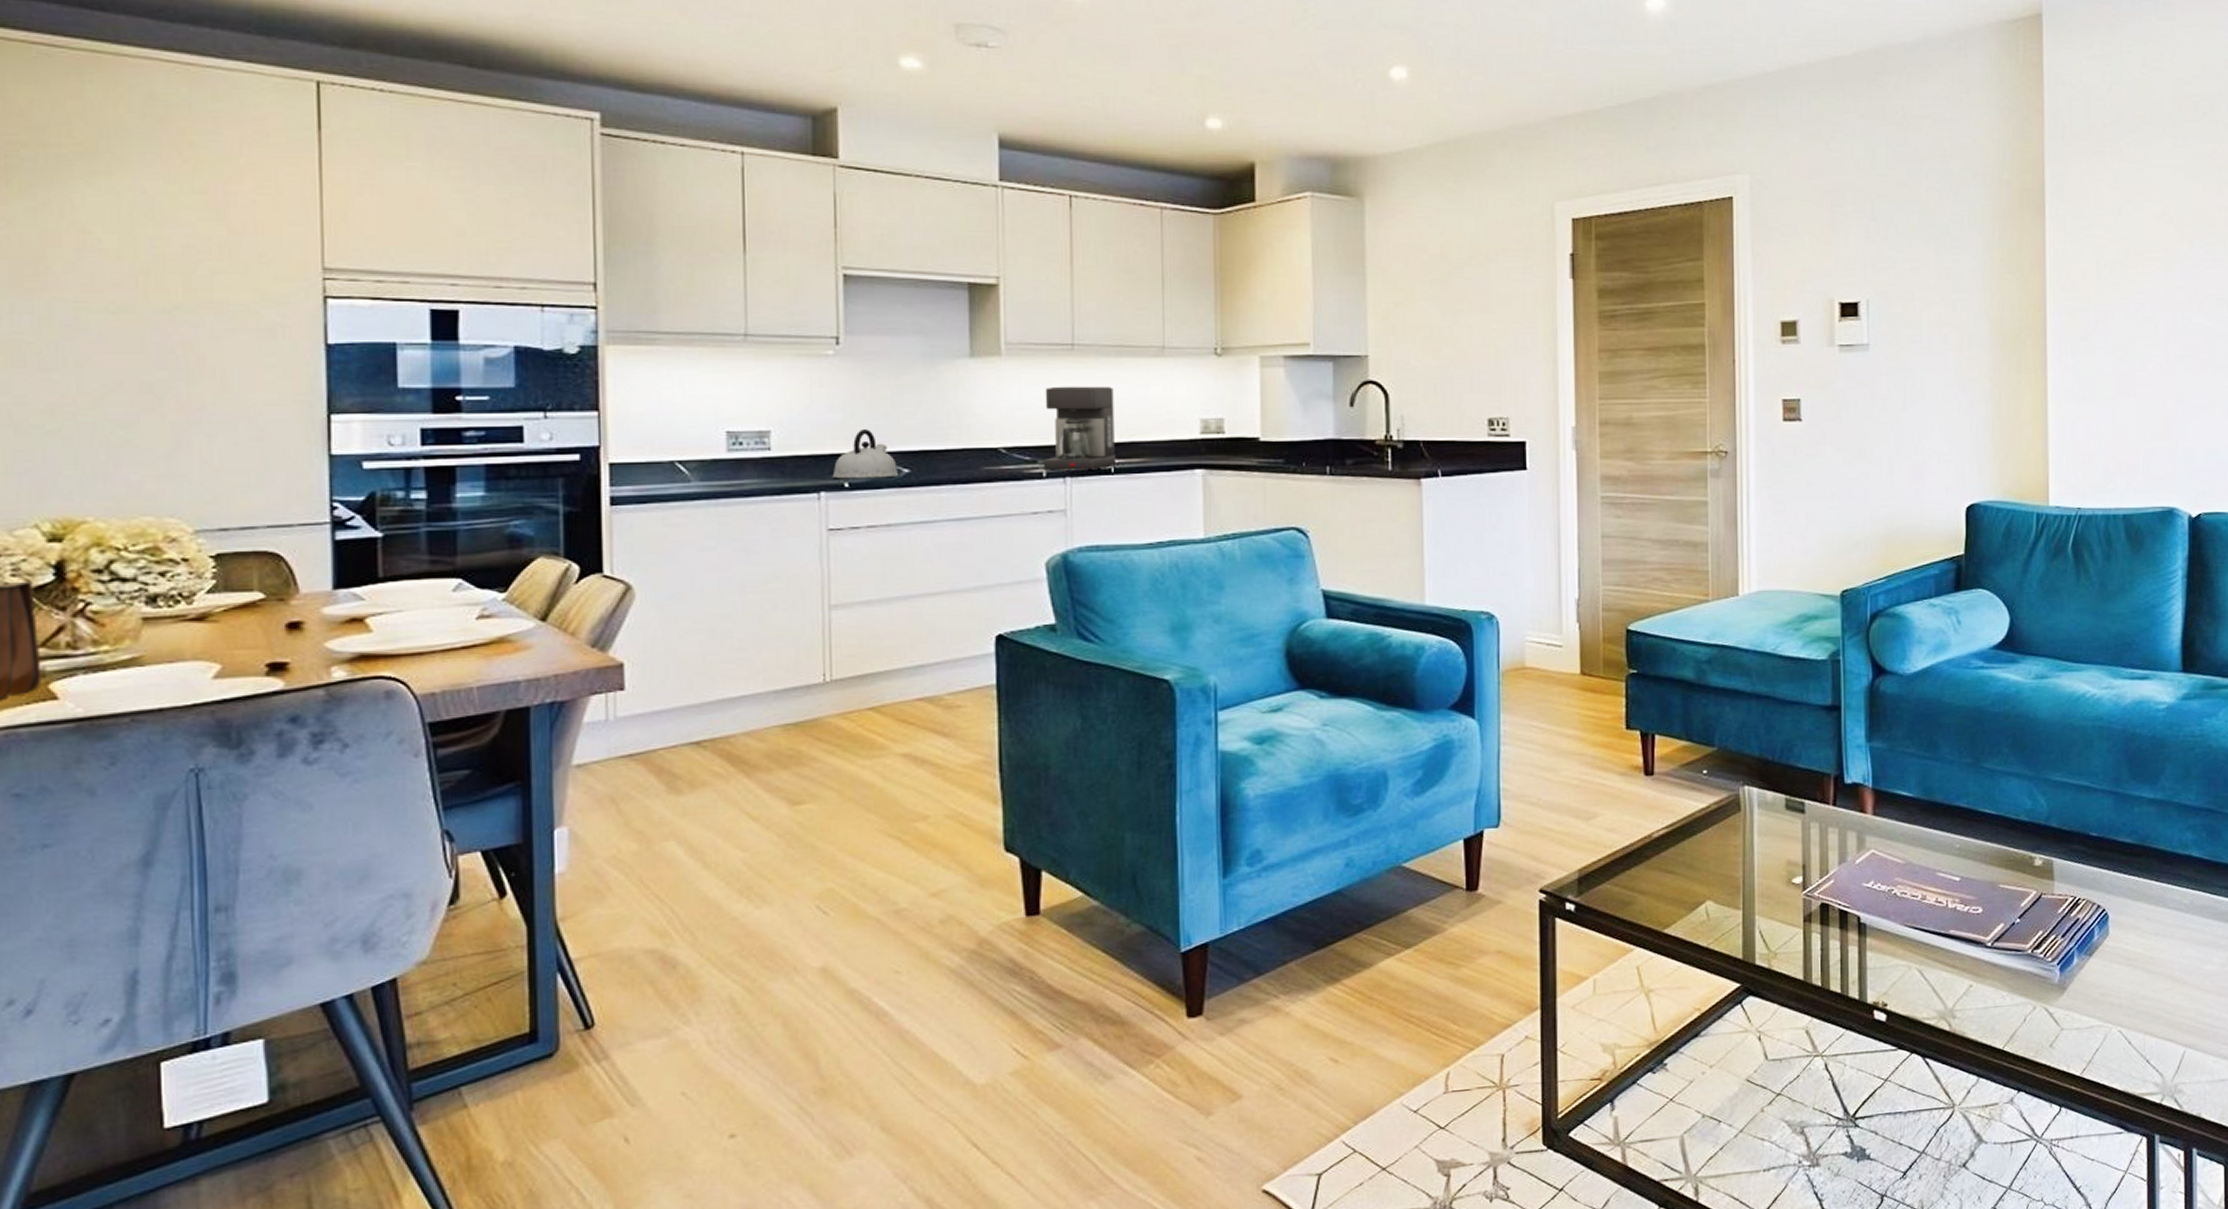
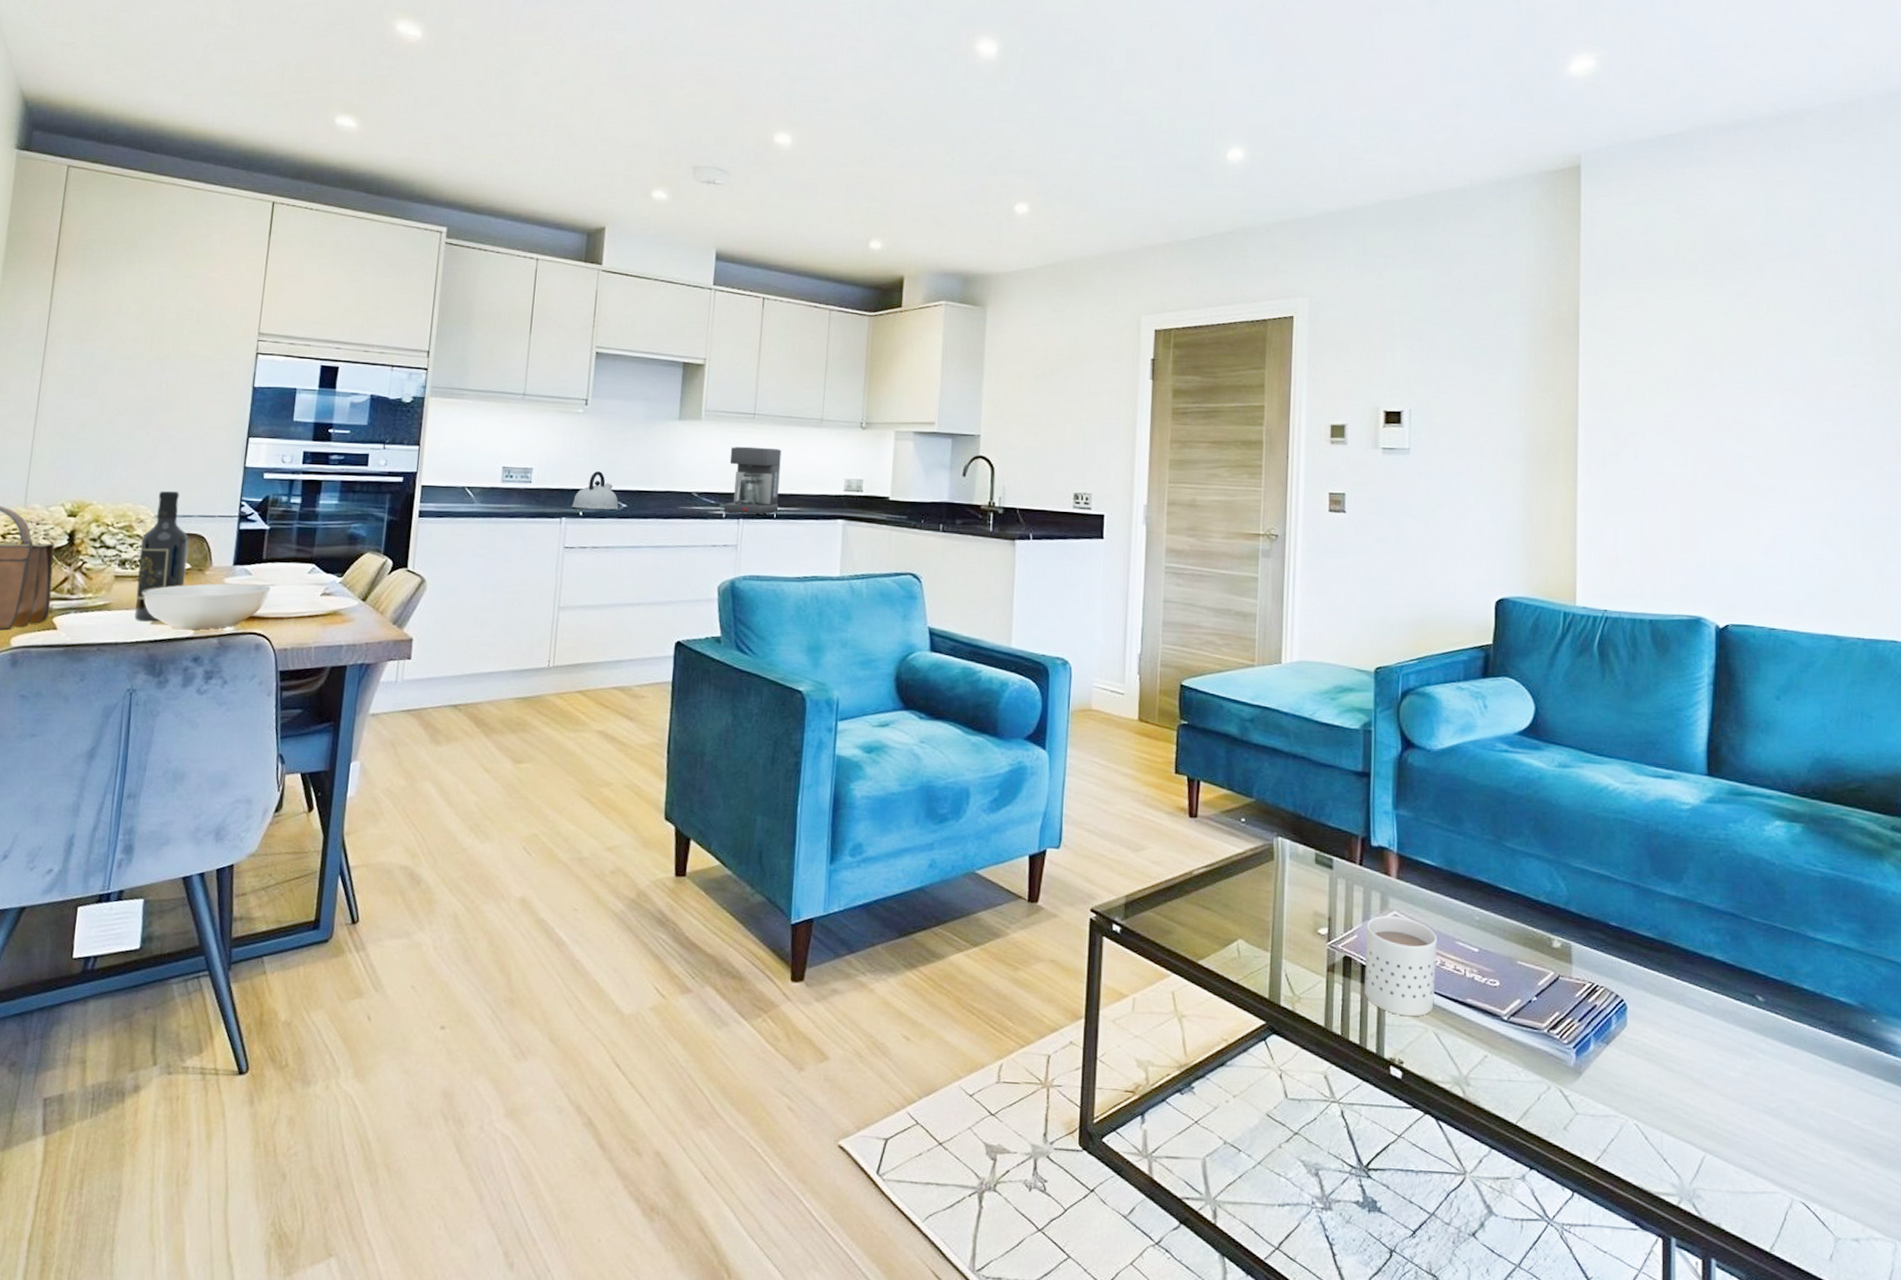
wine bottle: none [177,494,258,677] -> present [134,490,189,622]
bowl: none [191,611,397,682] -> present [142,583,271,630]
mug: none [1843,854,1918,957] -> present [1364,915,1437,1017]

